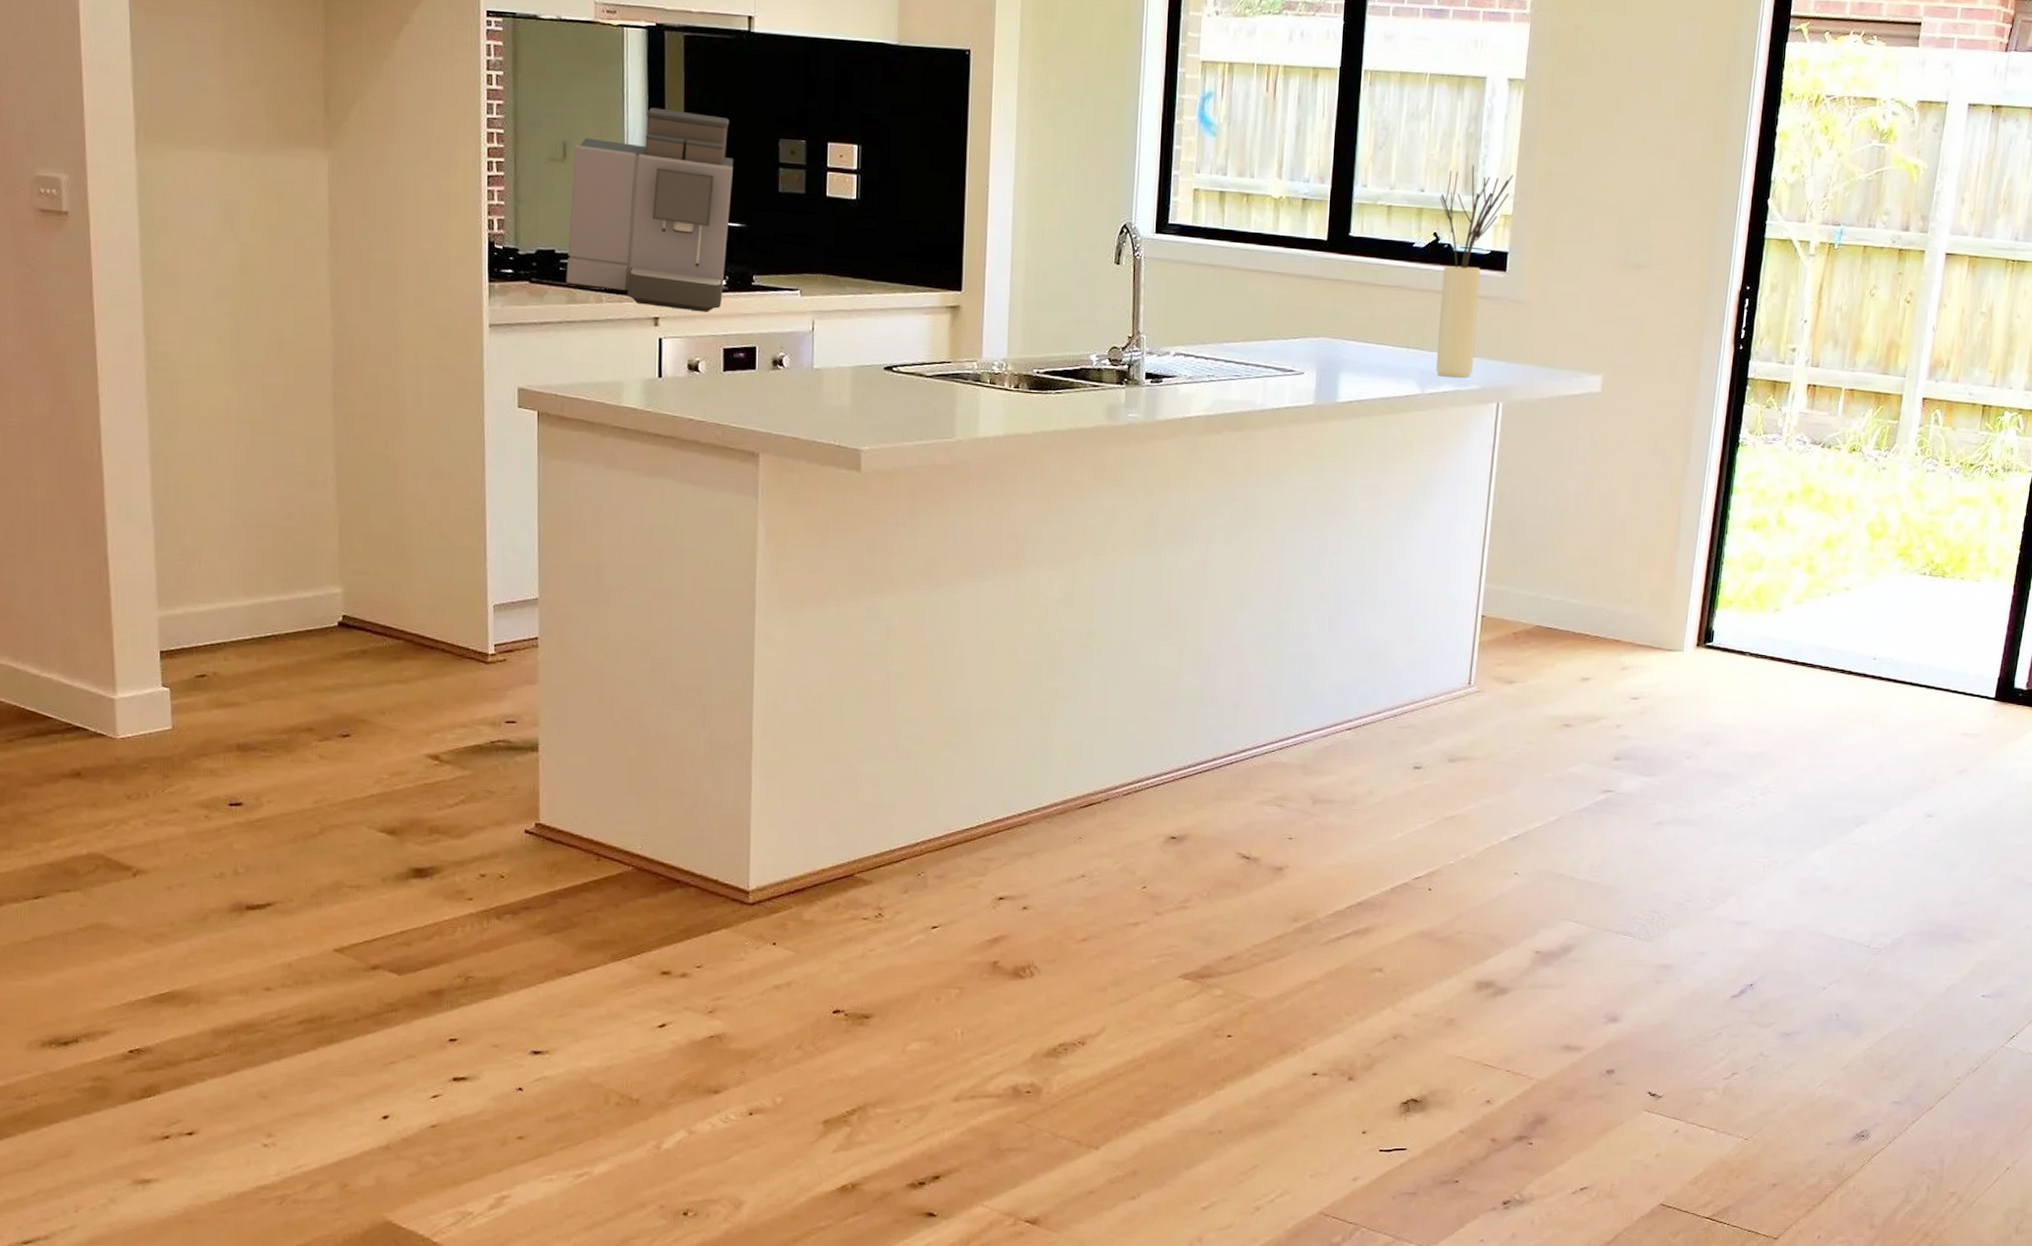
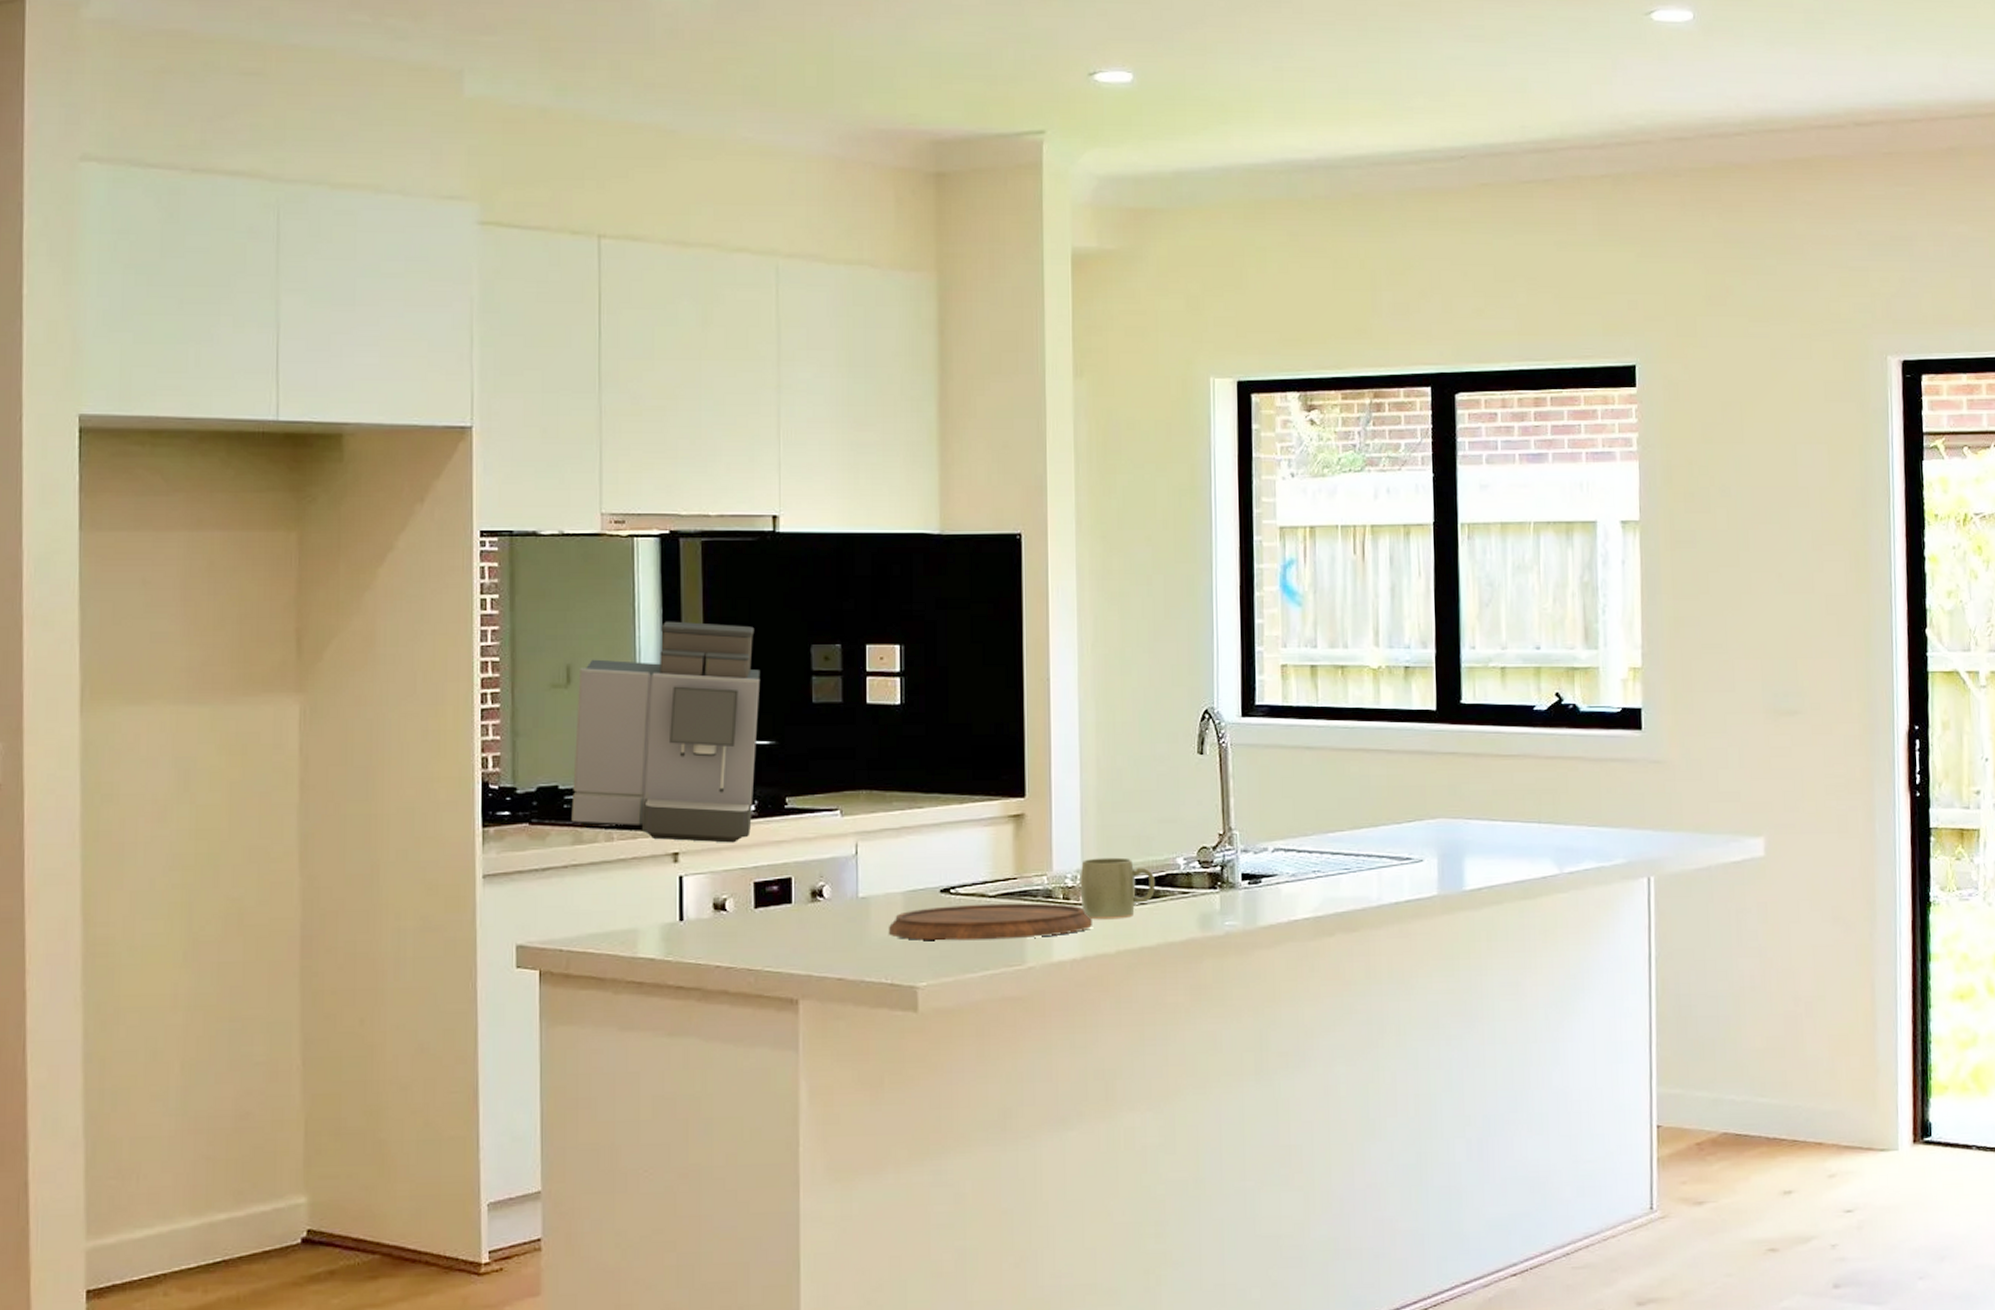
cutting board: none [837,382,1014,416] -> present [888,903,1092,941]
mug: none [1005,349,1071,405] -> present [1080,857,1156,920]
vase: present [1435,164,1513,379] -> none [1559,616,1638,854]

